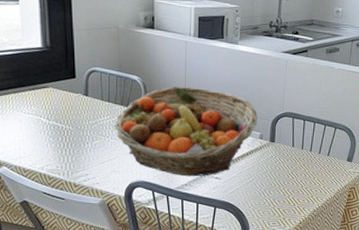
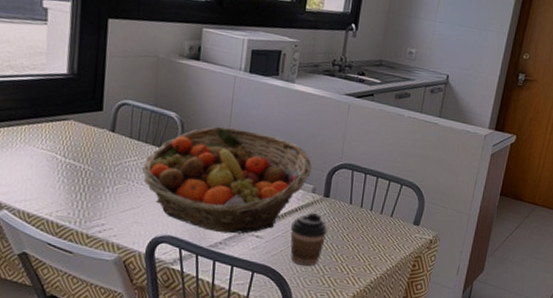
coffee cup: none [244,155,275,200] -> present [290,212,328,266]

